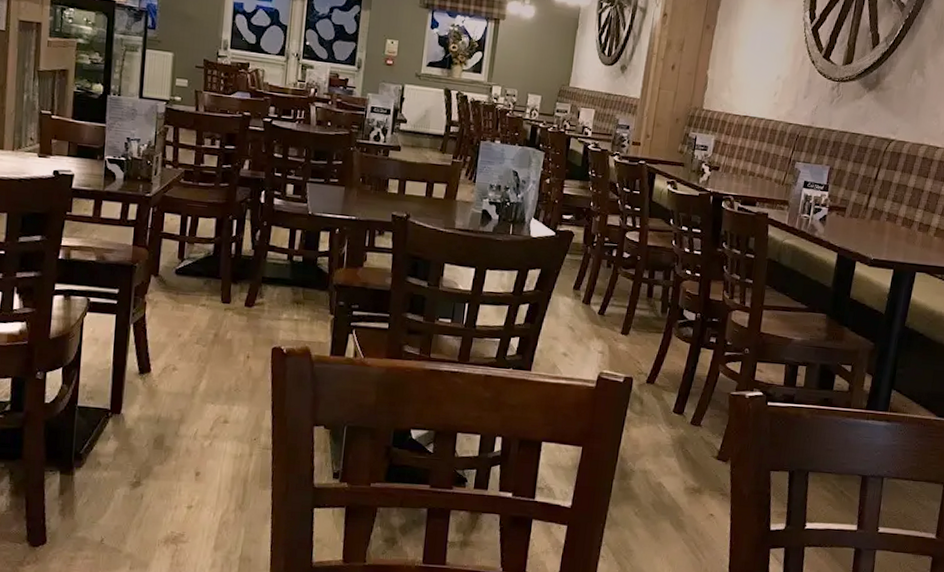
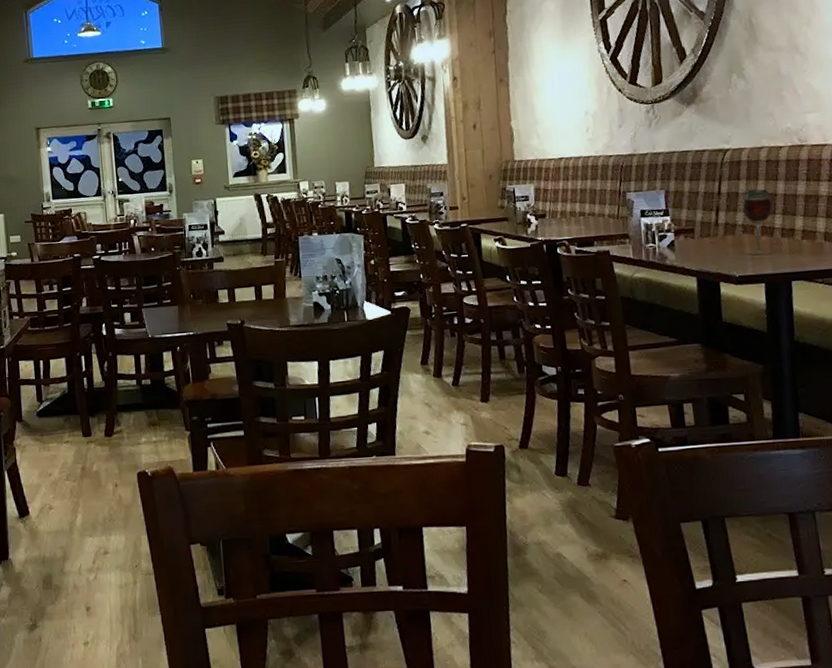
wineglass: none [884,182,919,244] -> present [743,189,773,256]

